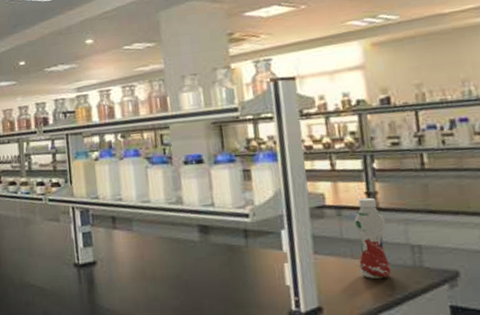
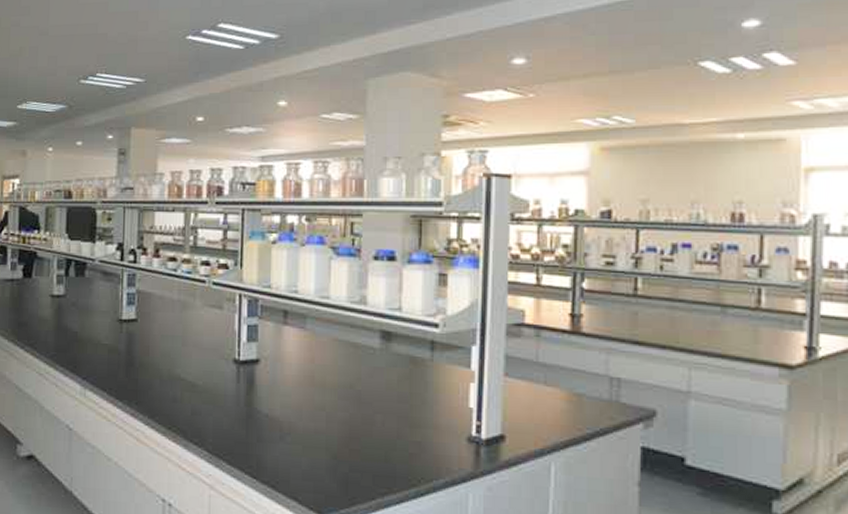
beverage bottle: present [354,197,391,279] -> none [552,319,587,410]

